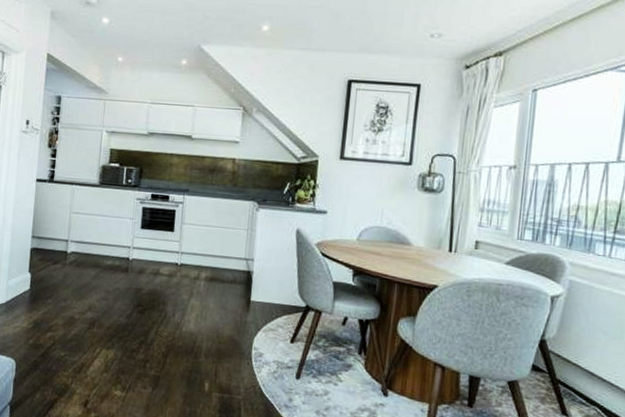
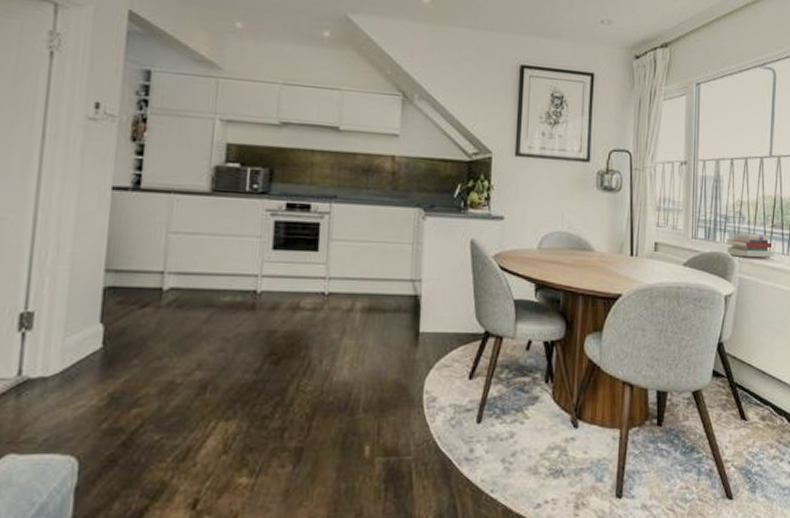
books: none [556,237,616,264] -> present [725,233,775,259]

